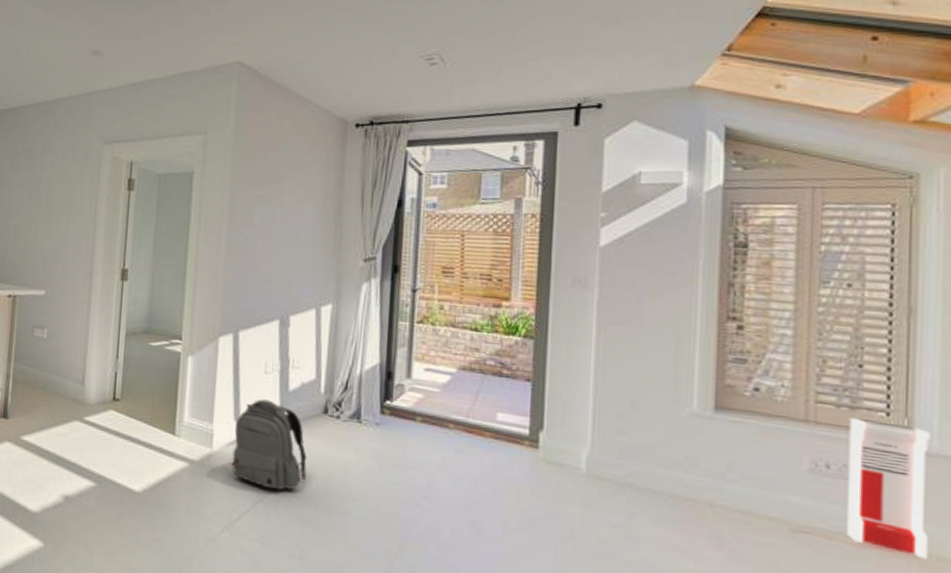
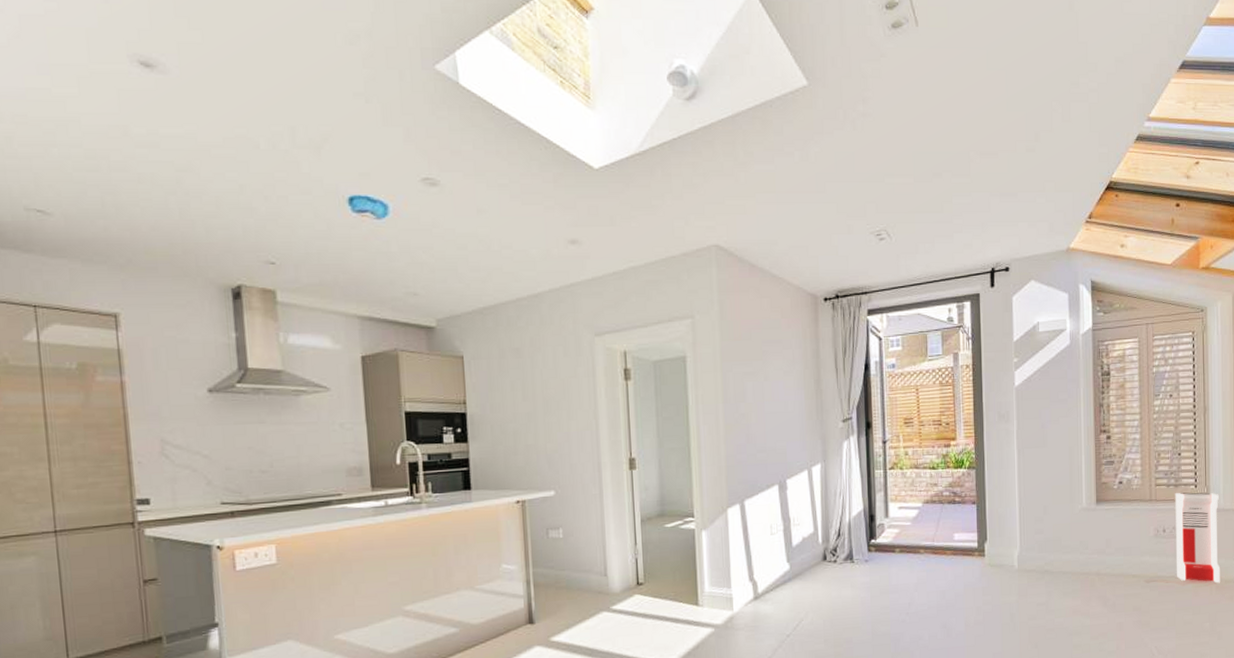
backpack: present [230,399,307,491] -> none [750,557,815,635]

